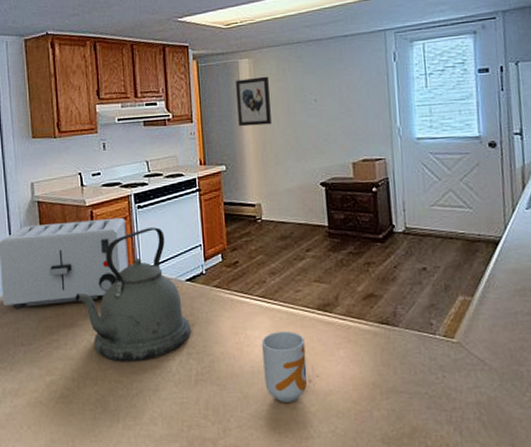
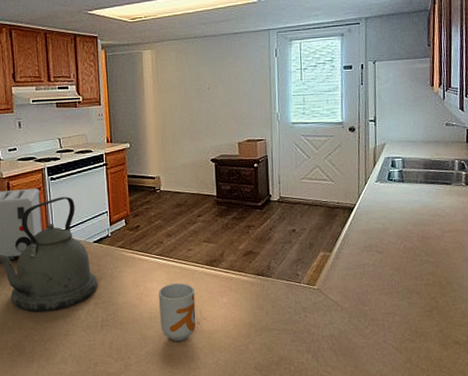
wall art: present [236,76,272,127] -> none [140,66,170,110]

